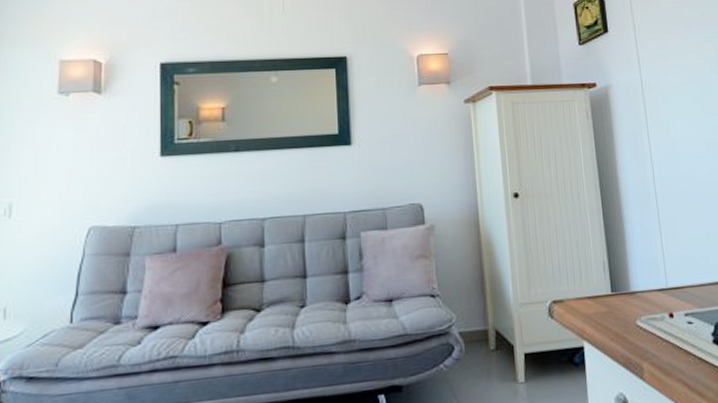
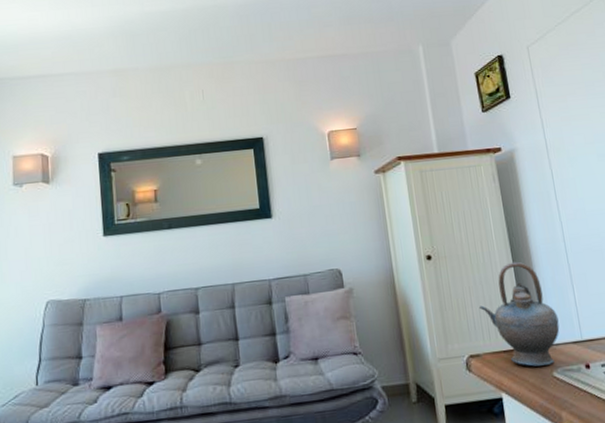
teapot: none [565,203,646,315] -> present [479,261,560,367]

